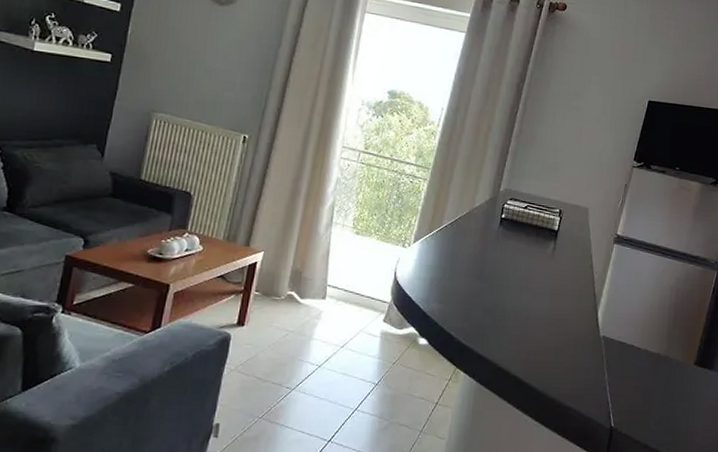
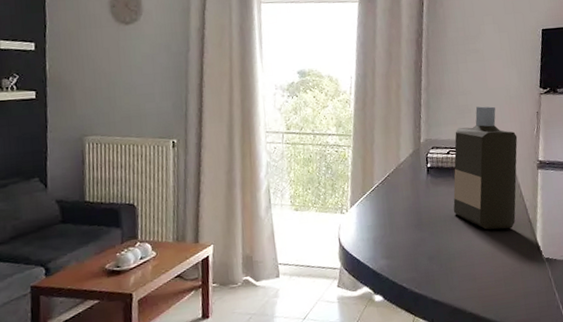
bottle: none [518,166,600,298] -> present [453,106,518,230]

